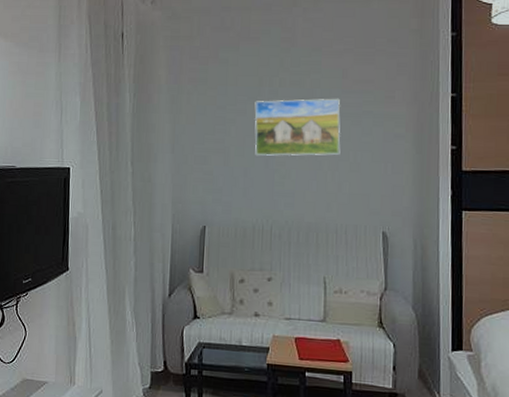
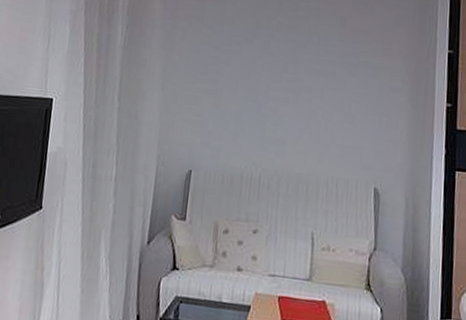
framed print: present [254,98,341,156] -> none [248,43,337,105]

